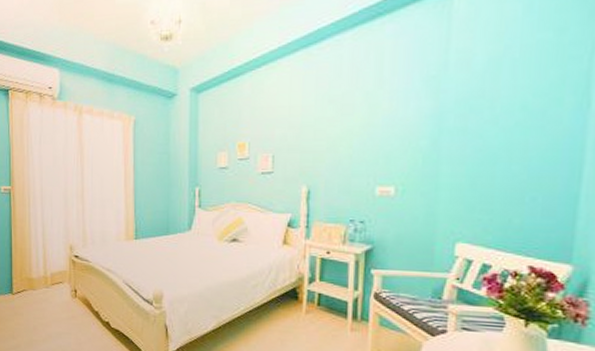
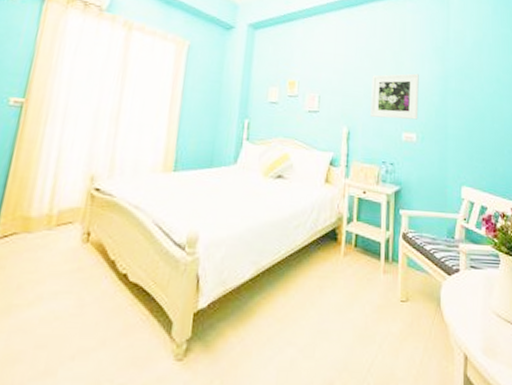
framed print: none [335,115,401,172] -> present [370,73,419,120]

